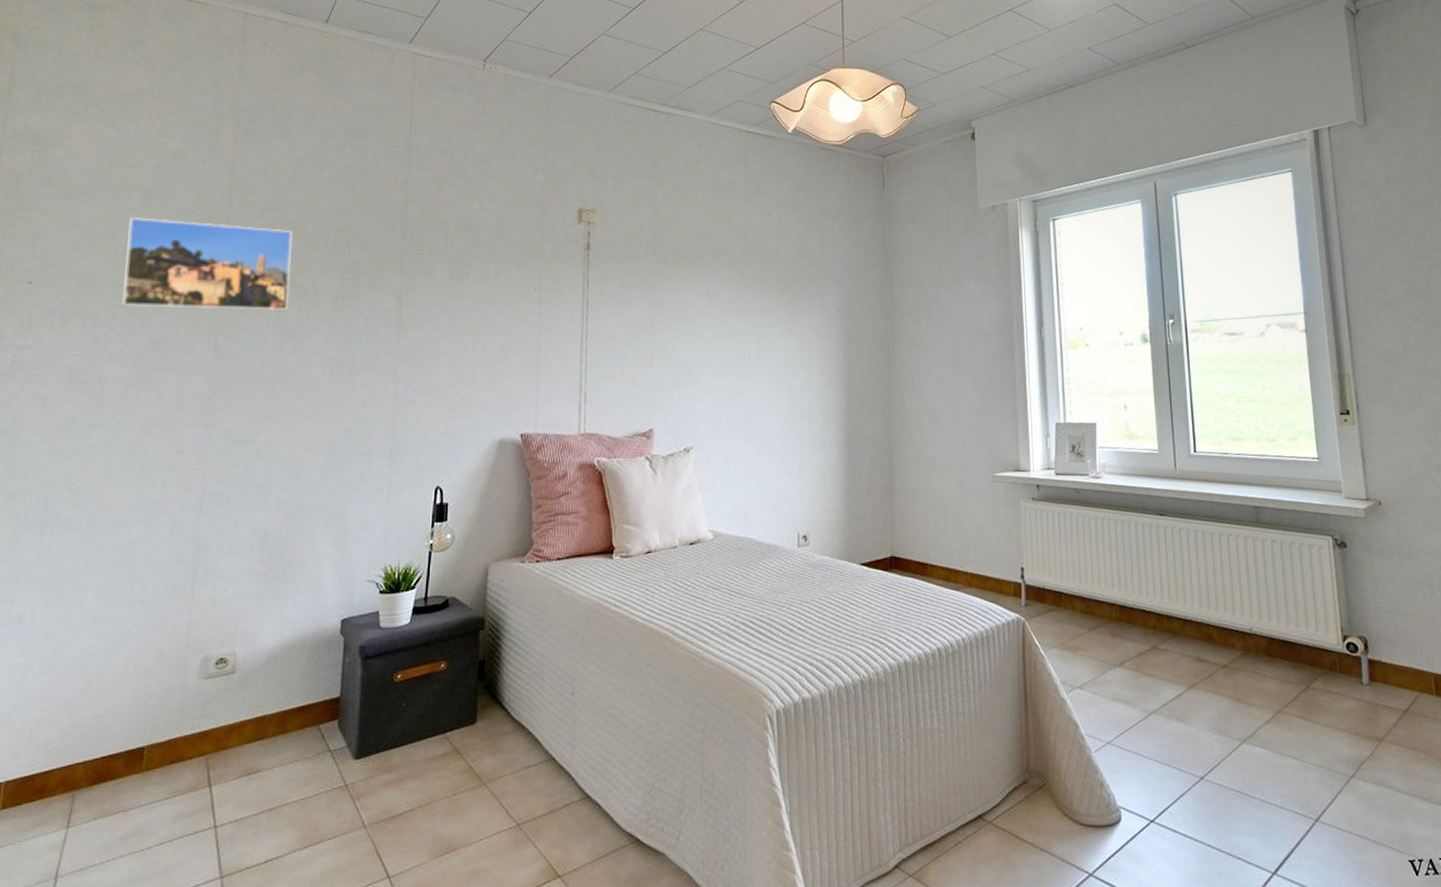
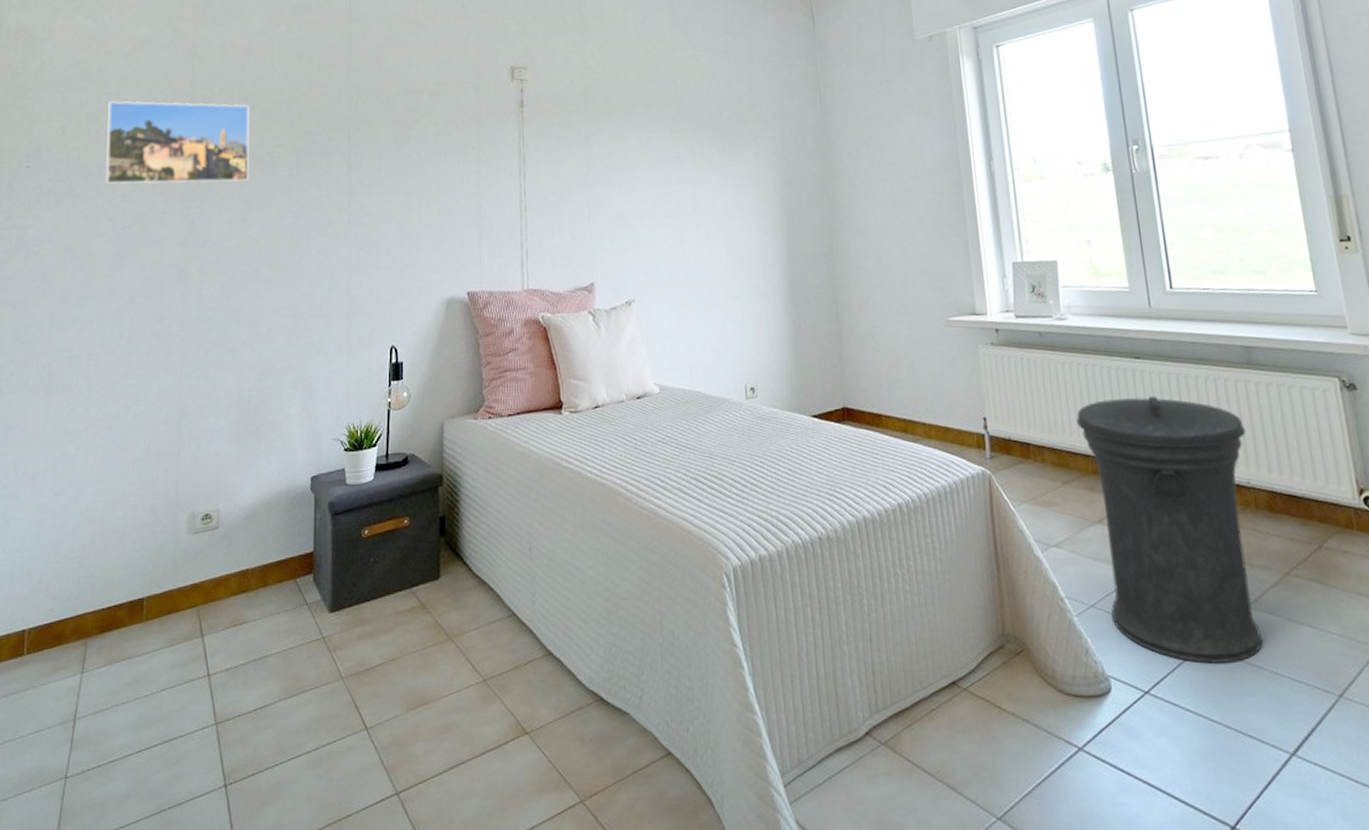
trash can: none [1105,550,1255,794] -> present [1077,396,1263,664]

